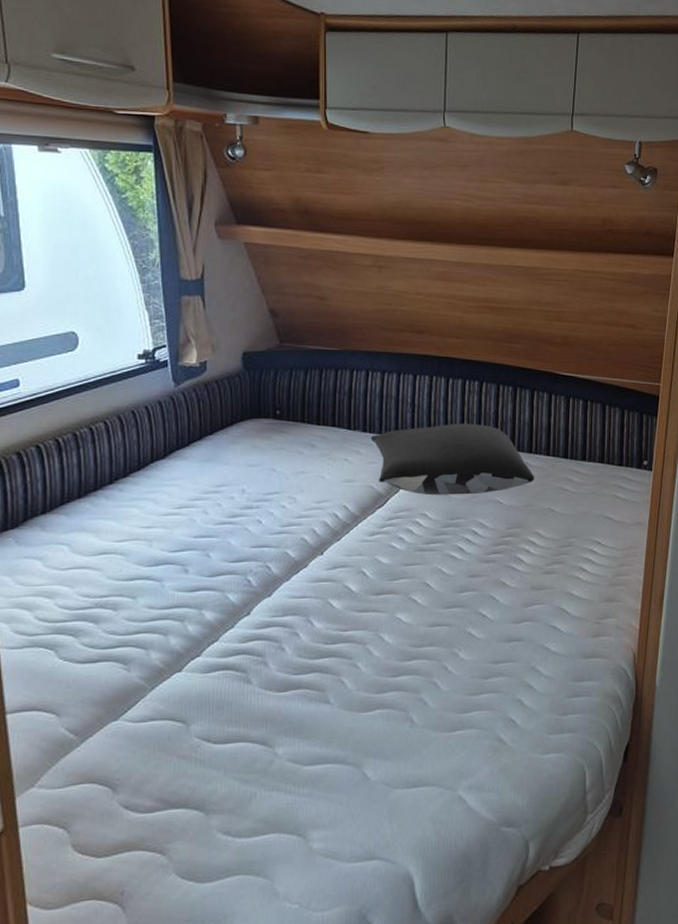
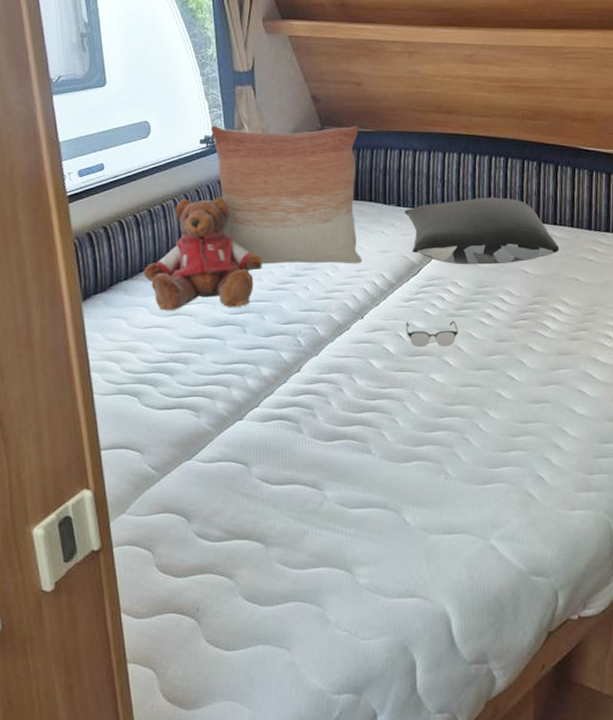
teddy bear: none [65,419,208,549] -> present [143,196,262,311]
pillow: none [150,339,324,496] -> present [210,125,363,265]
eyeglasses: none [370,555,427,586] -> present [405,320,458,348]

